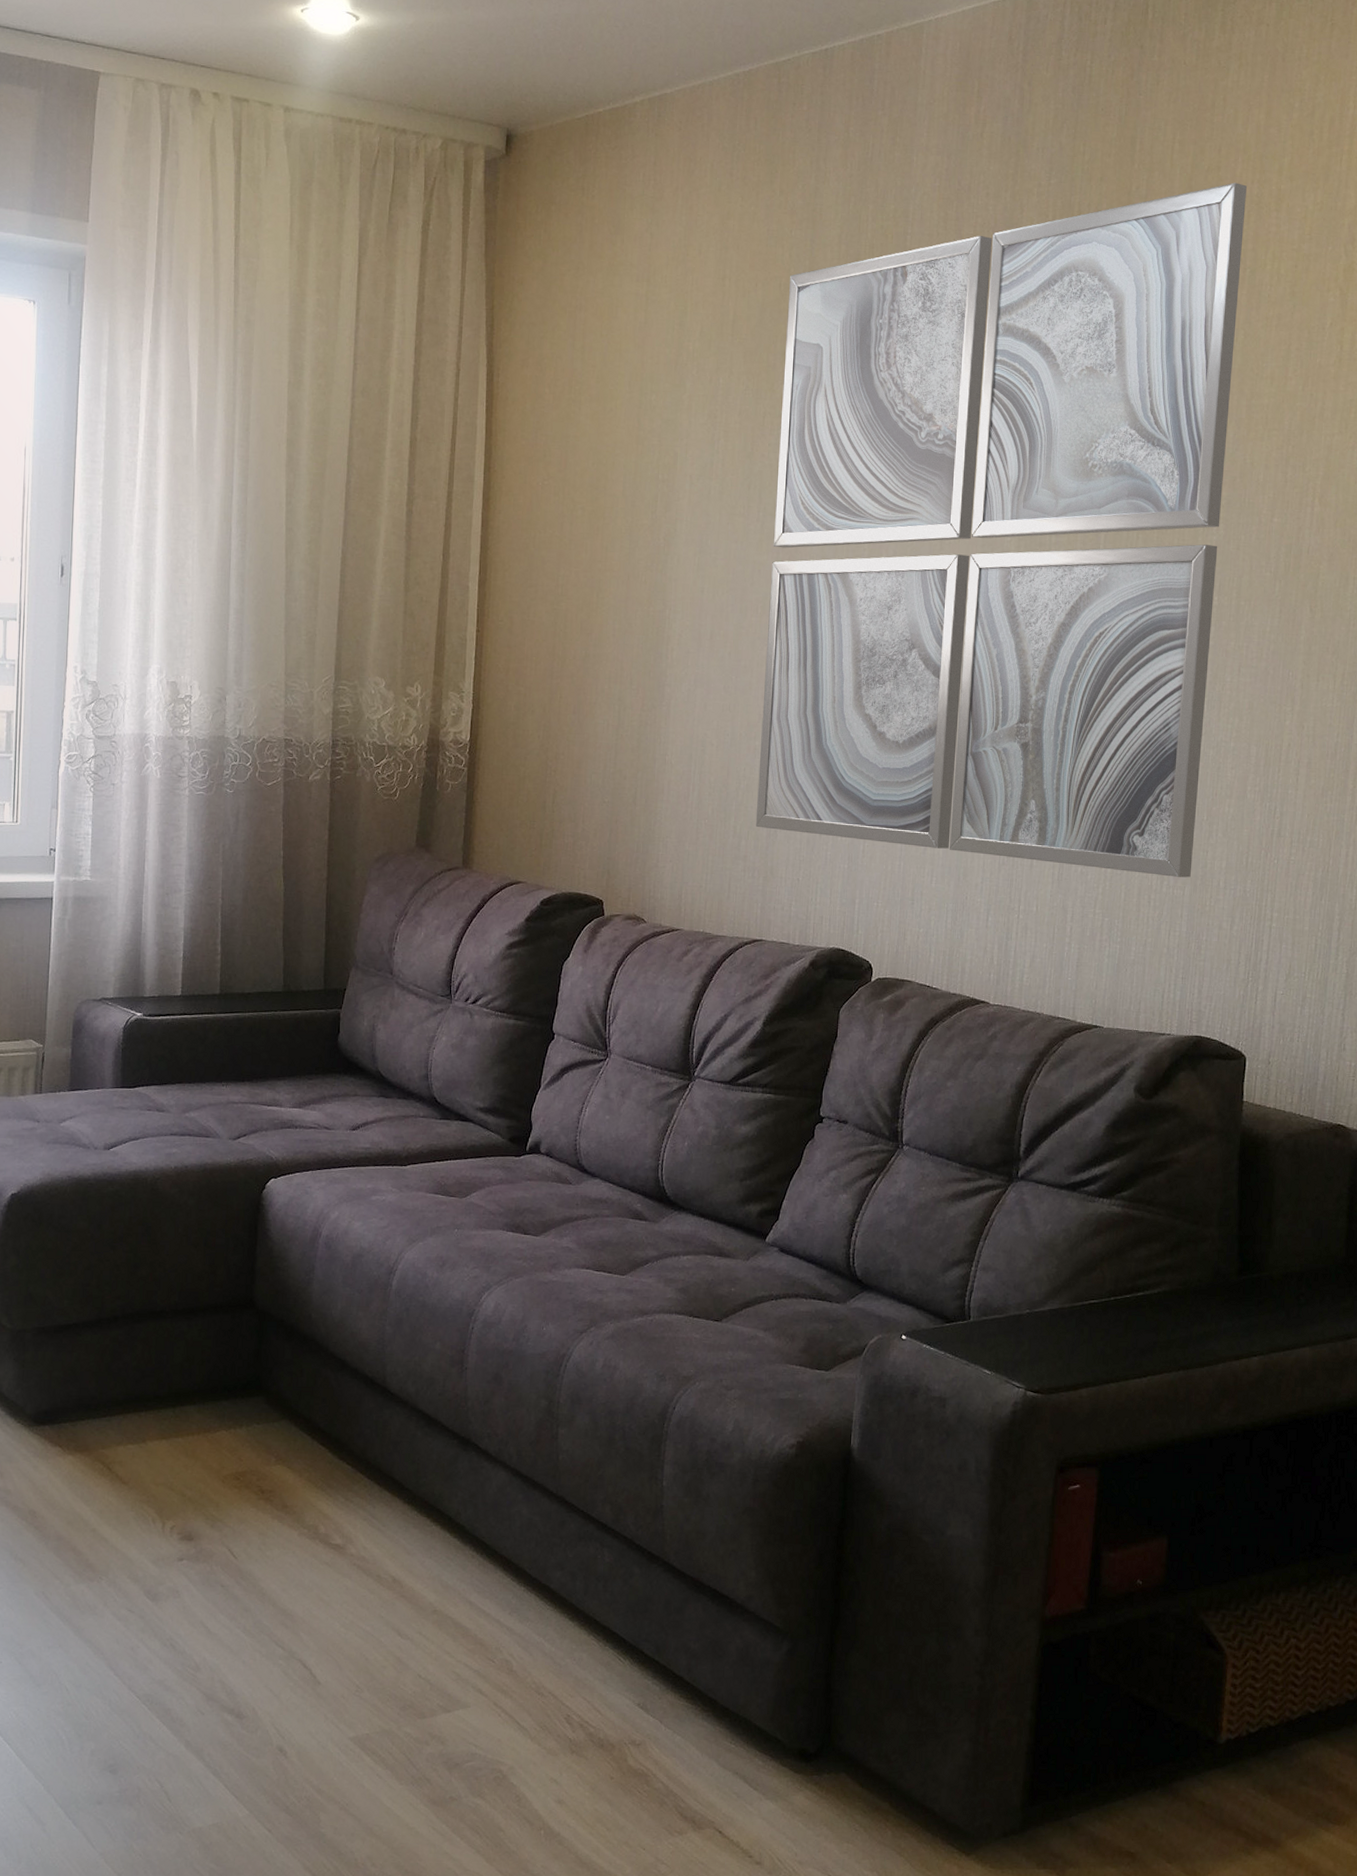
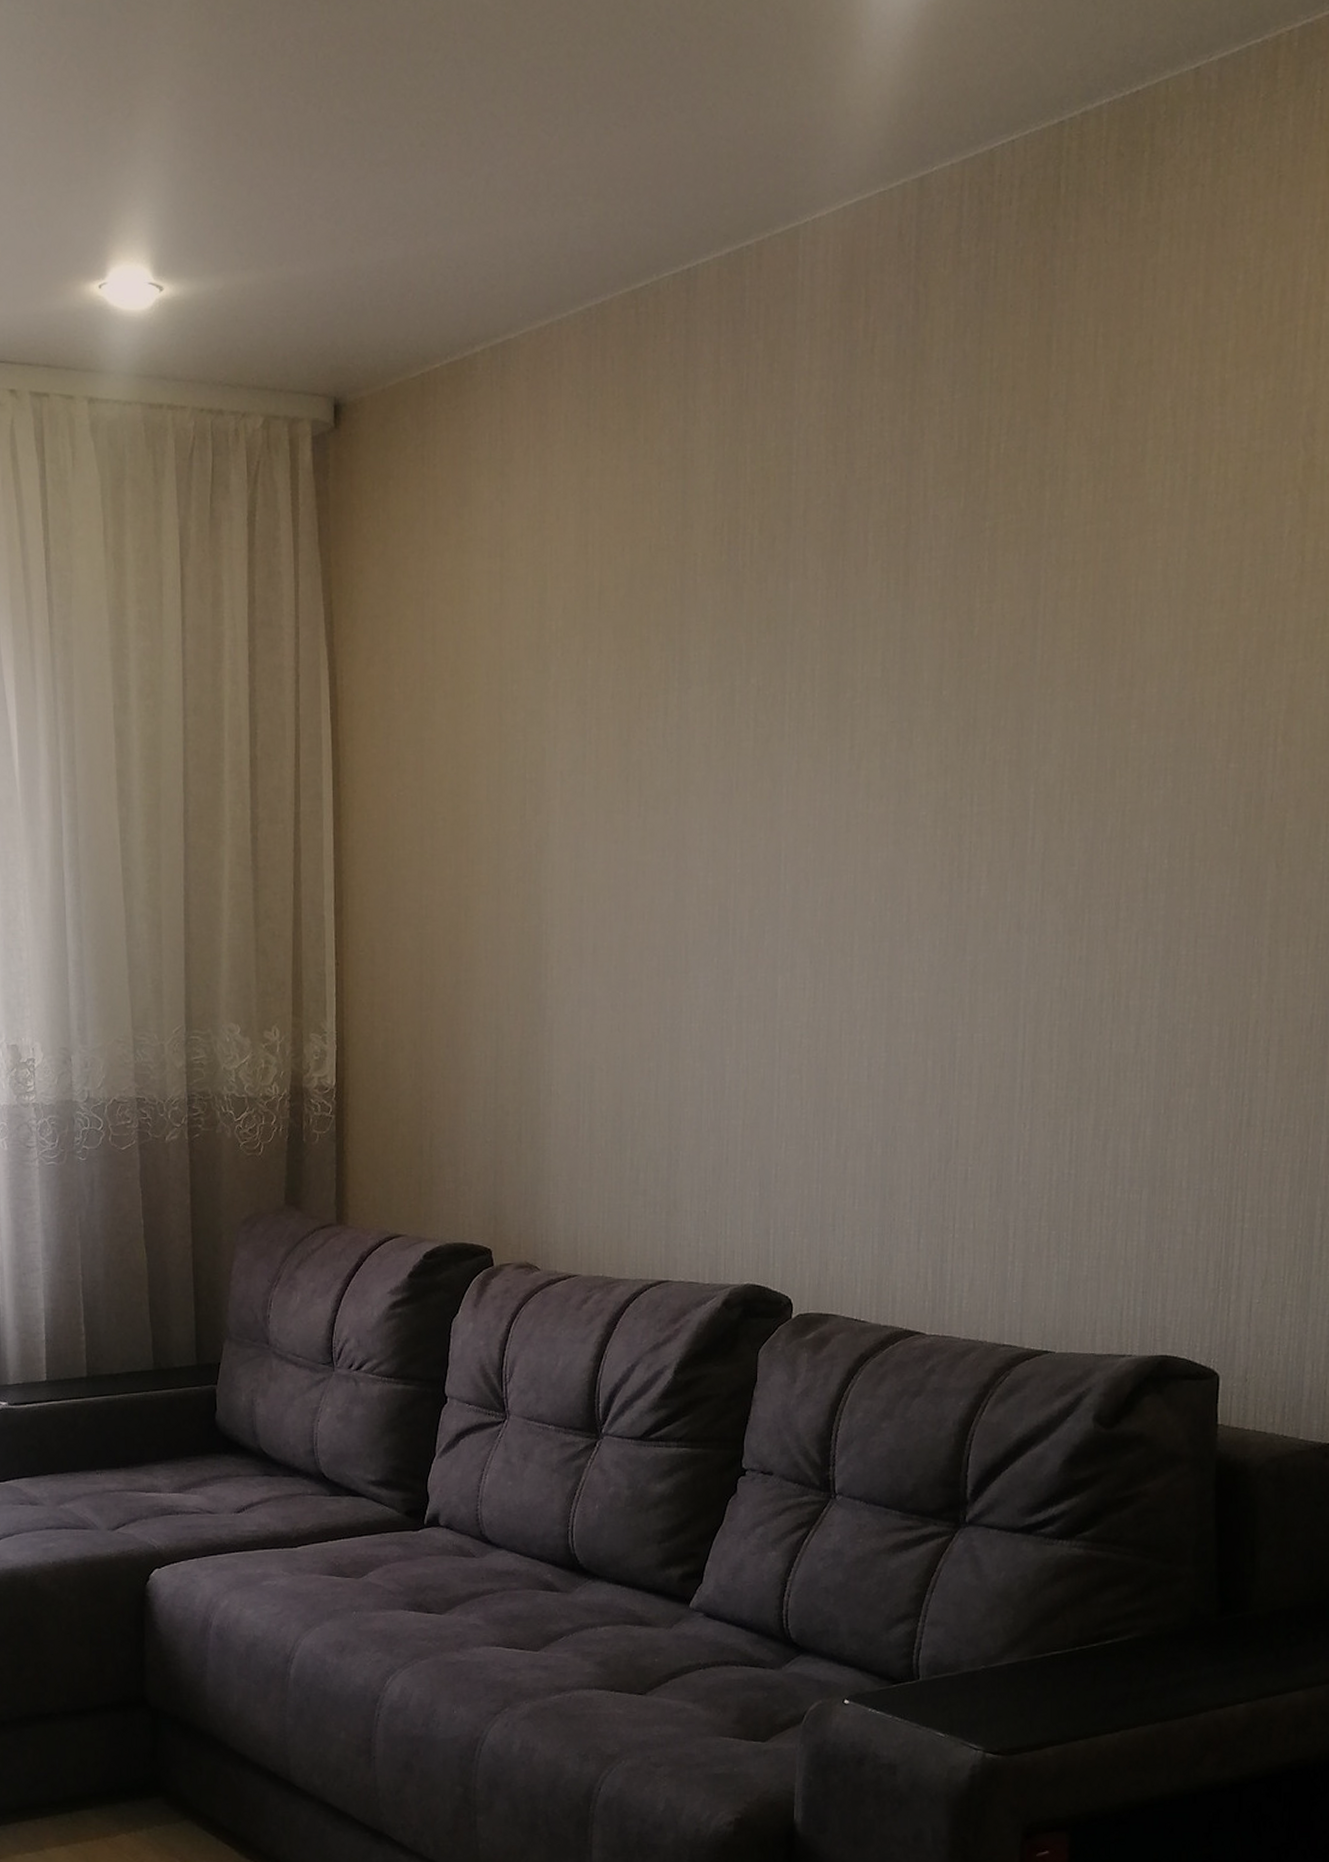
wall art: present [755,182,1247,878] -> none [654,376,1184,1180]

